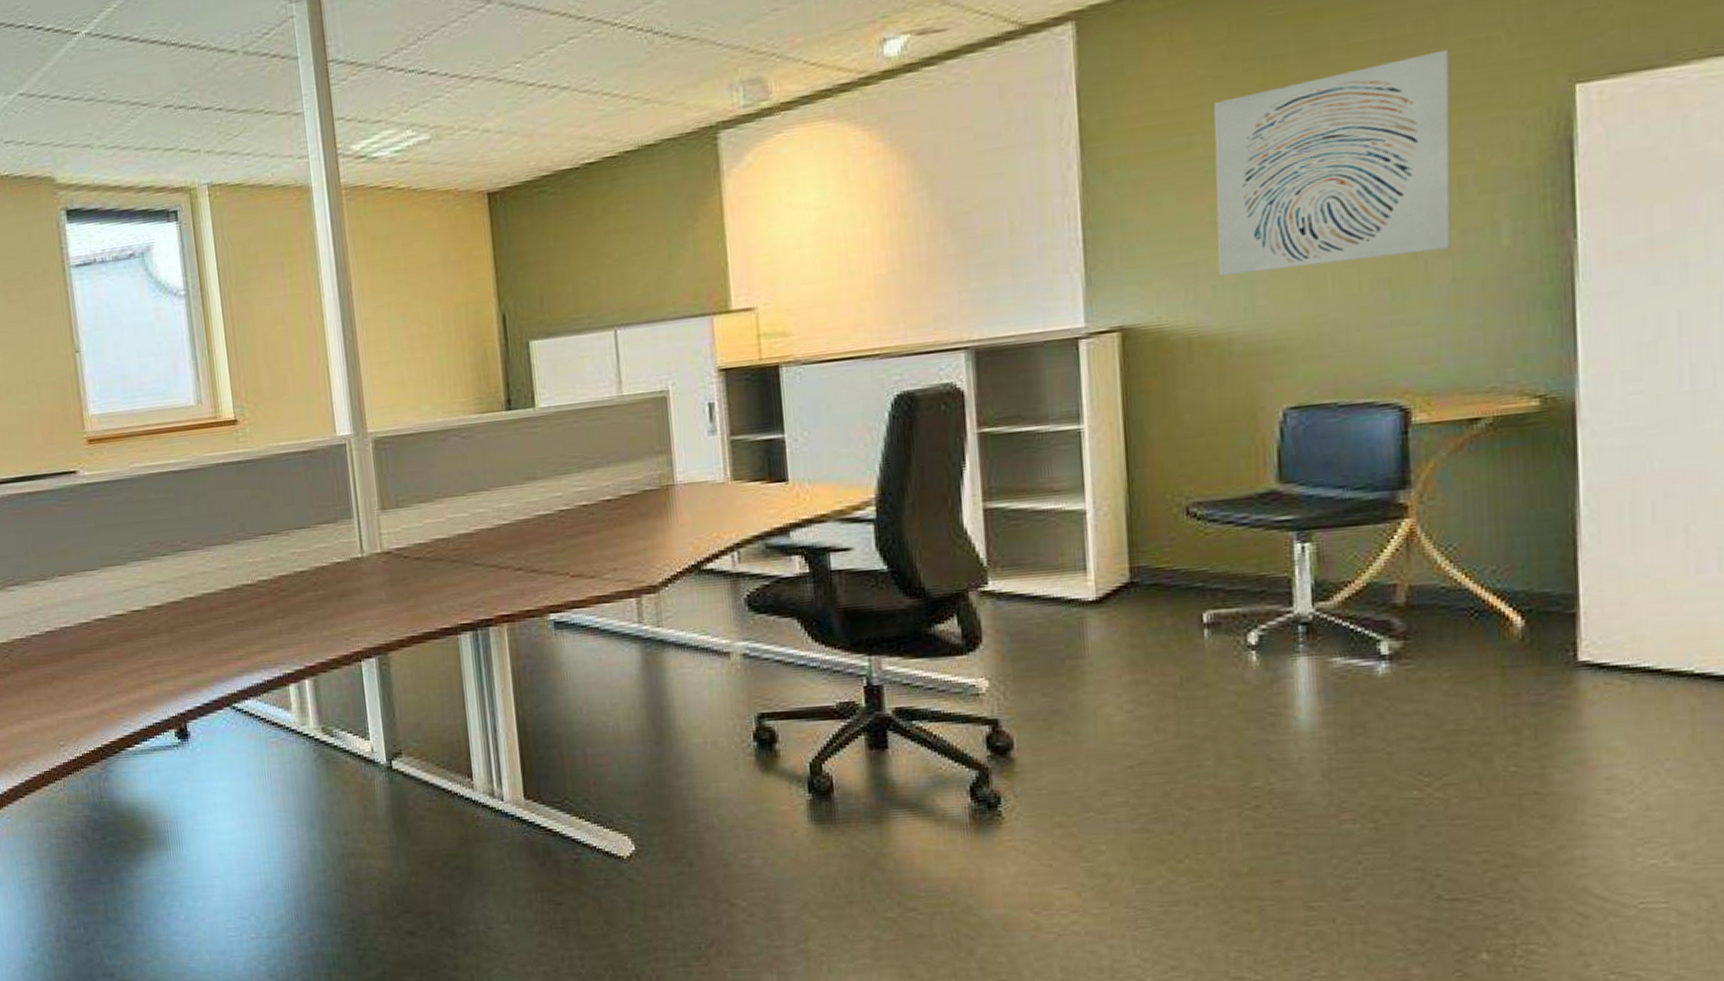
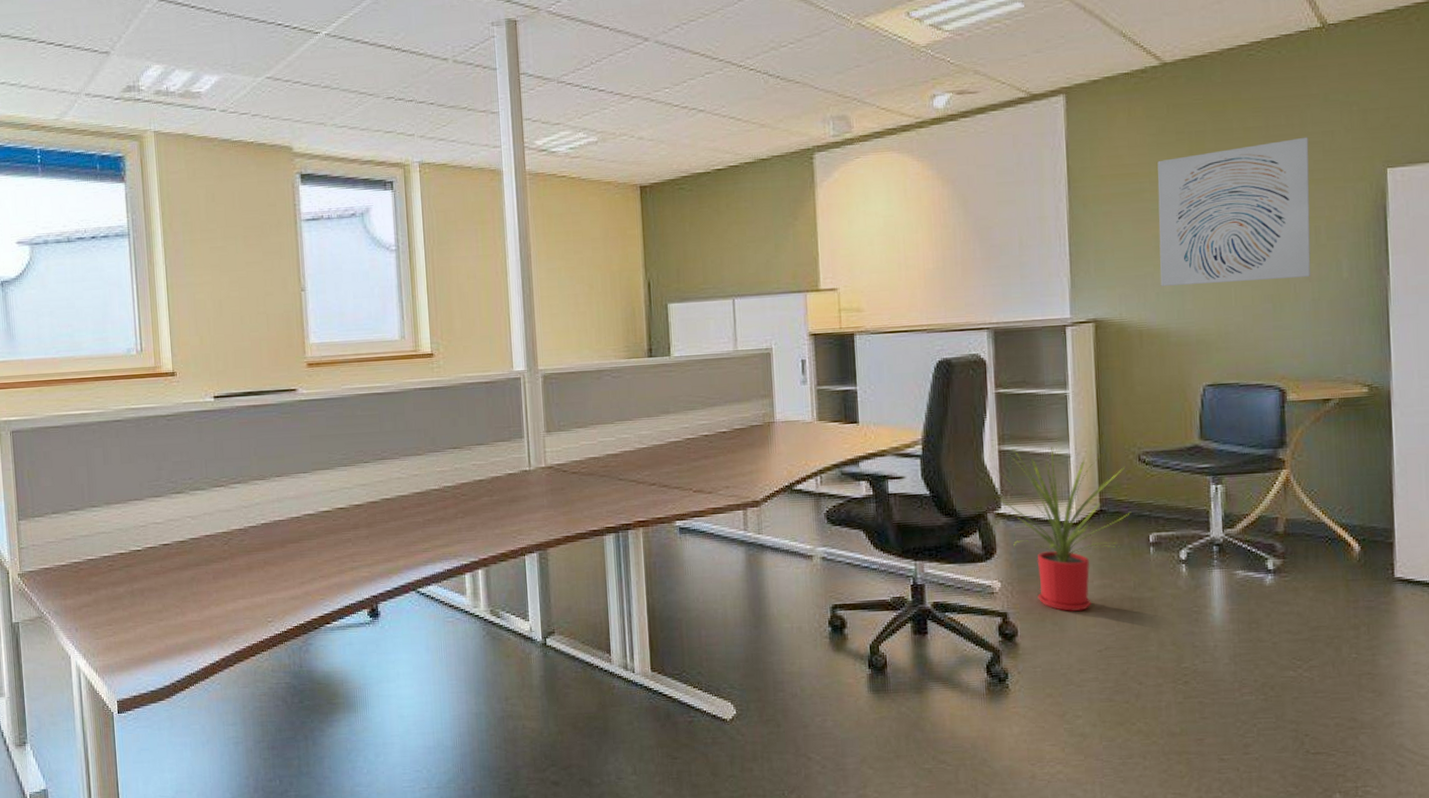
house plant: none [977,501,1176,717] -> present [994,447,1132,612]

